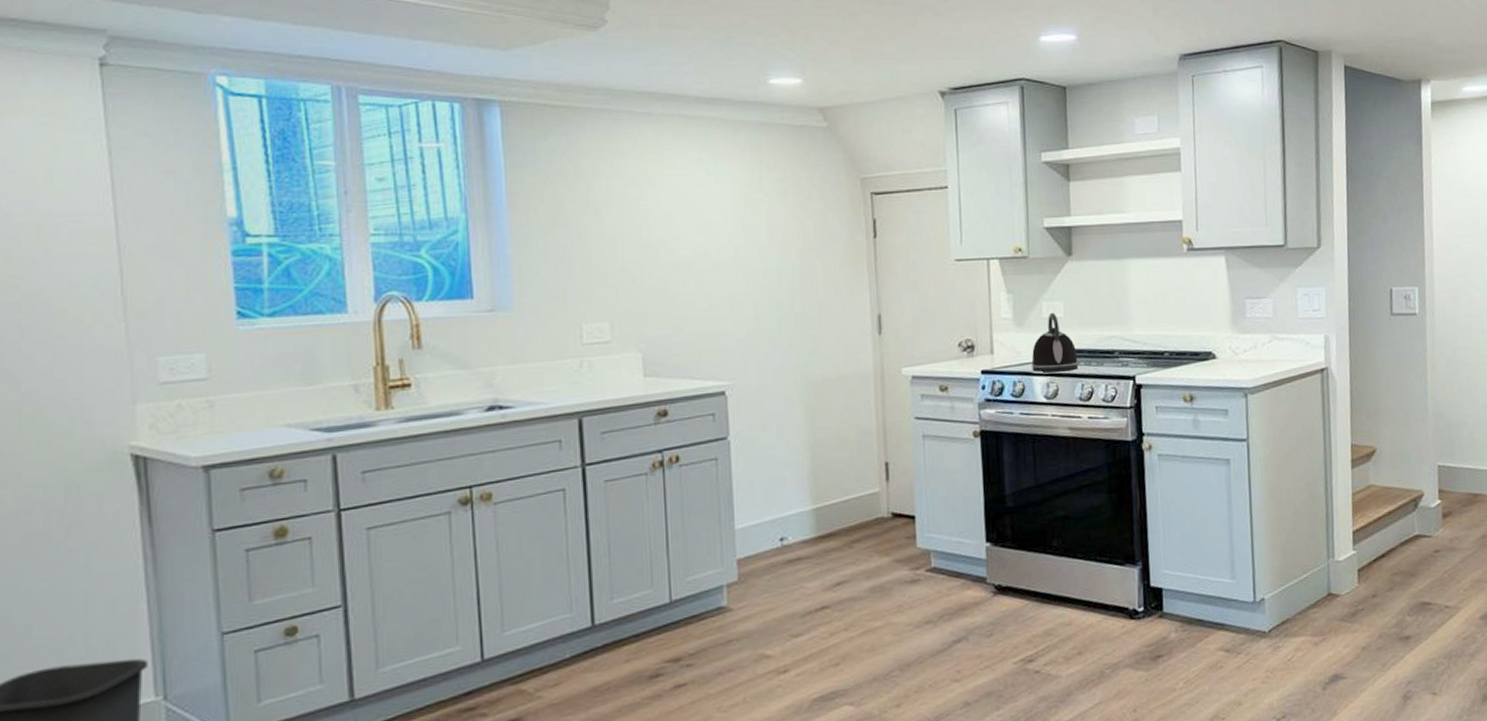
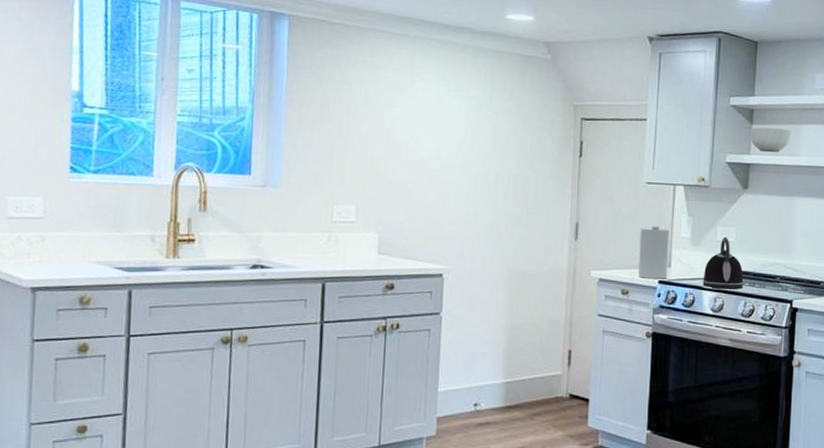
paper towel holder: none [954,308,991,370] -> present [638,226,669,279]
bowl: none [1067,183,1115,211] -> present [749,127,792,152]

